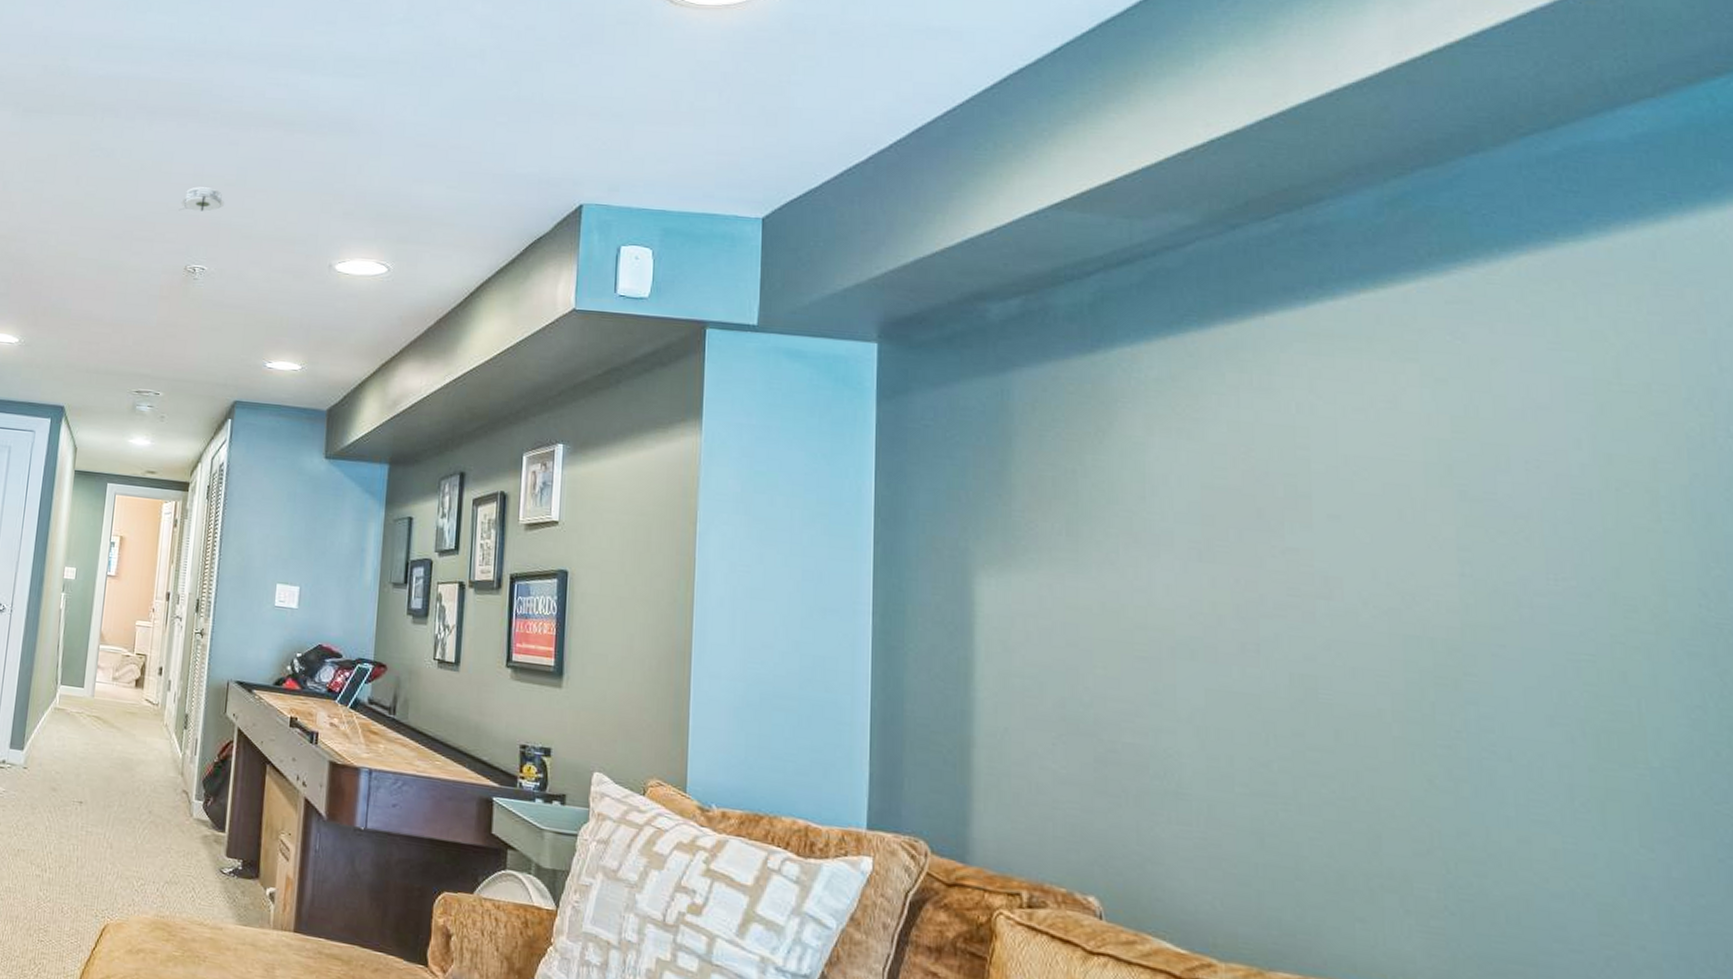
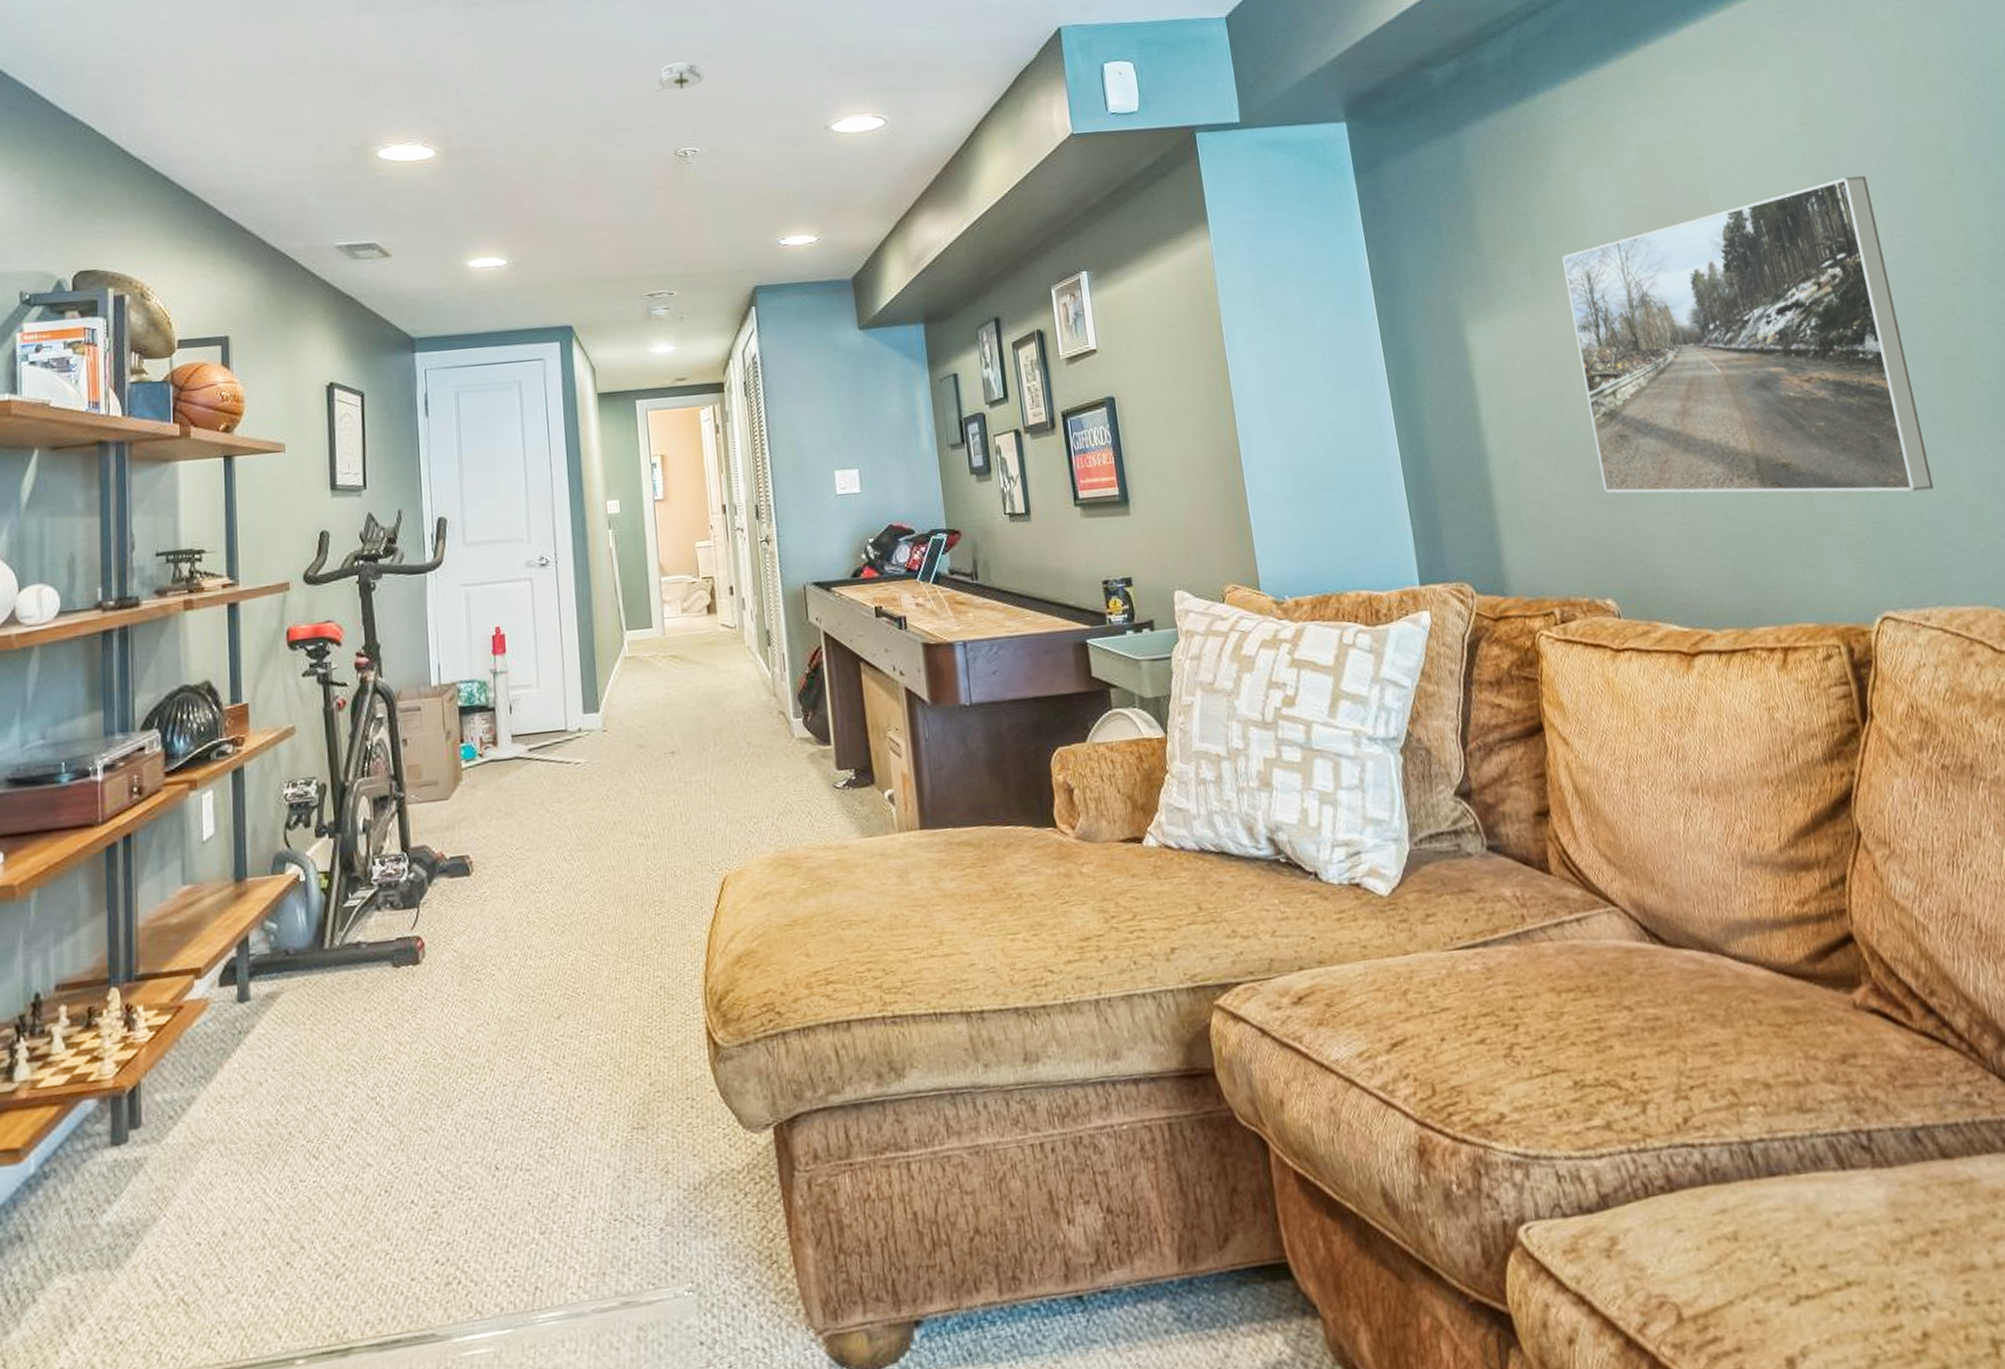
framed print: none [1107,500,1553,875] -> present [1561,176,1934,493]

